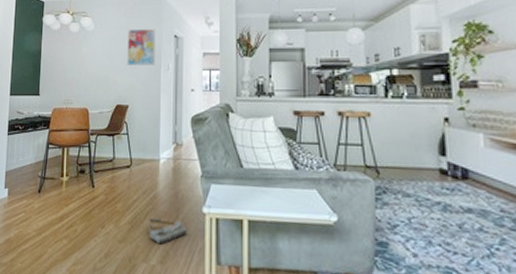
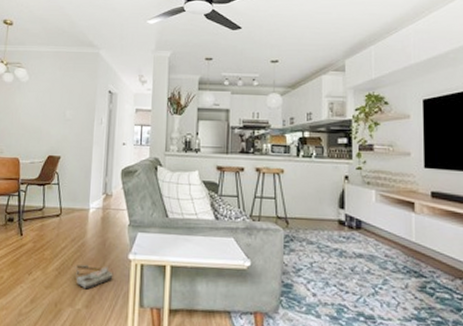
wall art: present [127,28,156,66] -> none [60,82,91,119]

